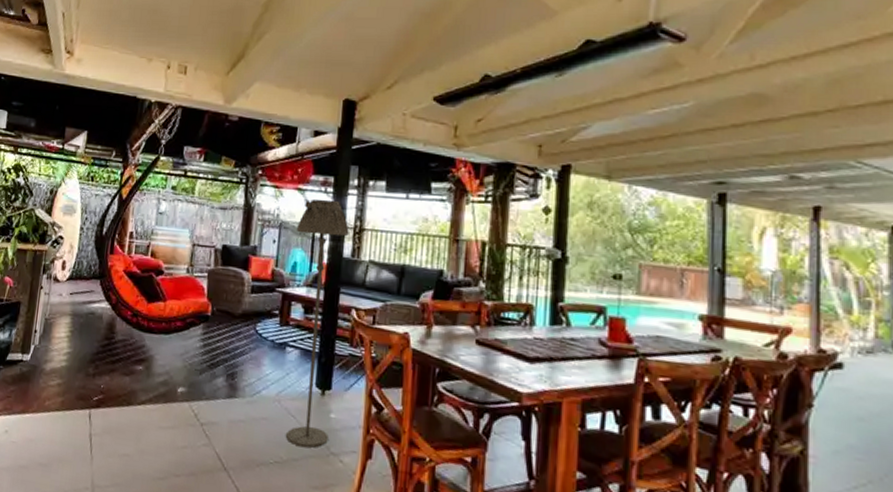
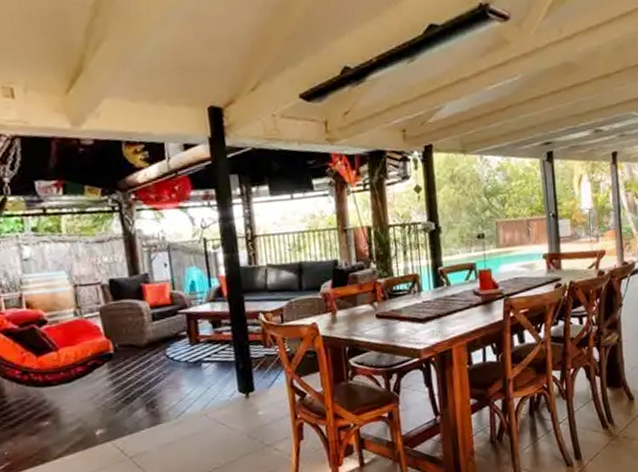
floor lamp: present [286,198,349,448] -> none [186,212,261,449]

